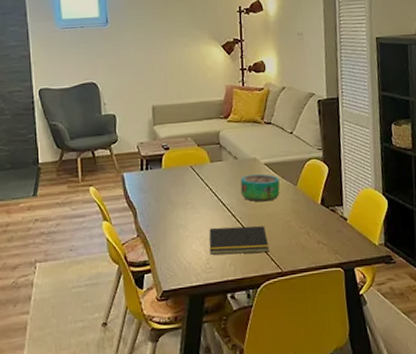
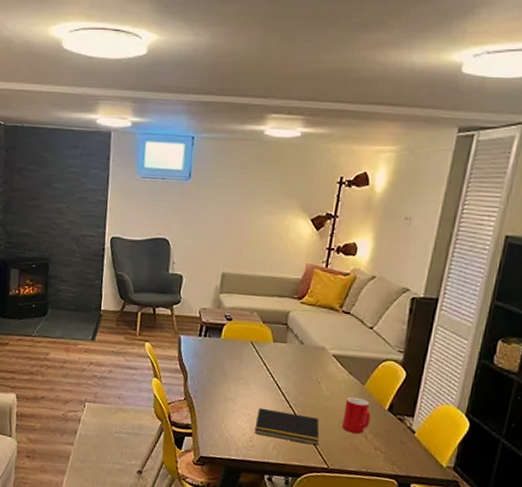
decorative bowl: present [240,174,280,202] -> none [300,363,346,395]
cup: none [284,199,309,233] -> present [342,397,371,434]

